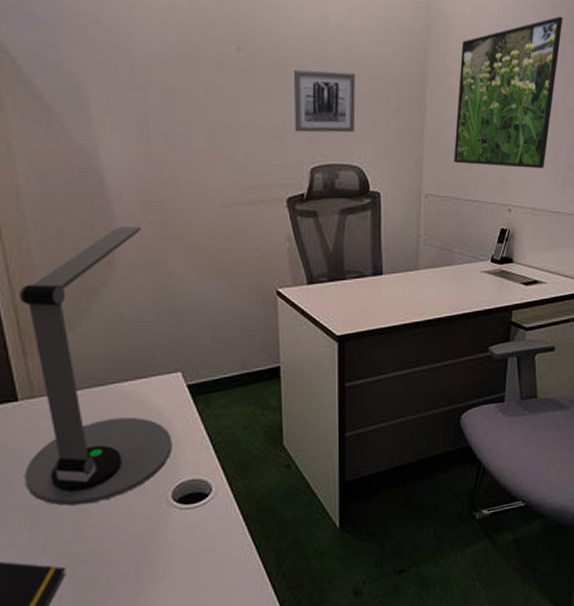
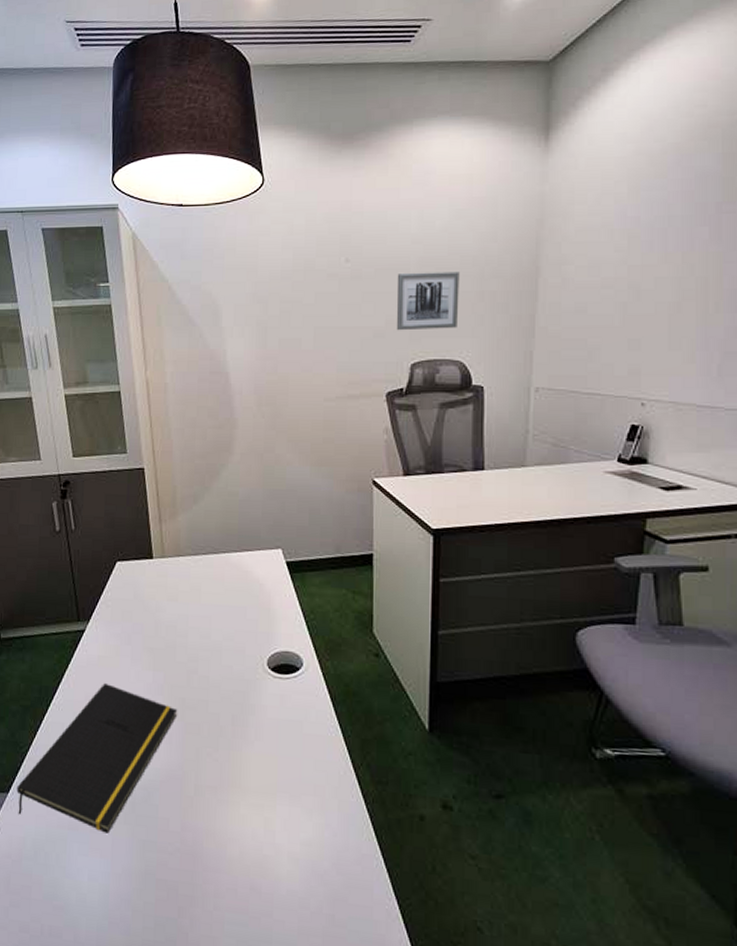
desk lamp: present [18,225,172,506] -> none [153,416,270,657]
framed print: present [454,16,563,169] -> none [571,186,717,358]

